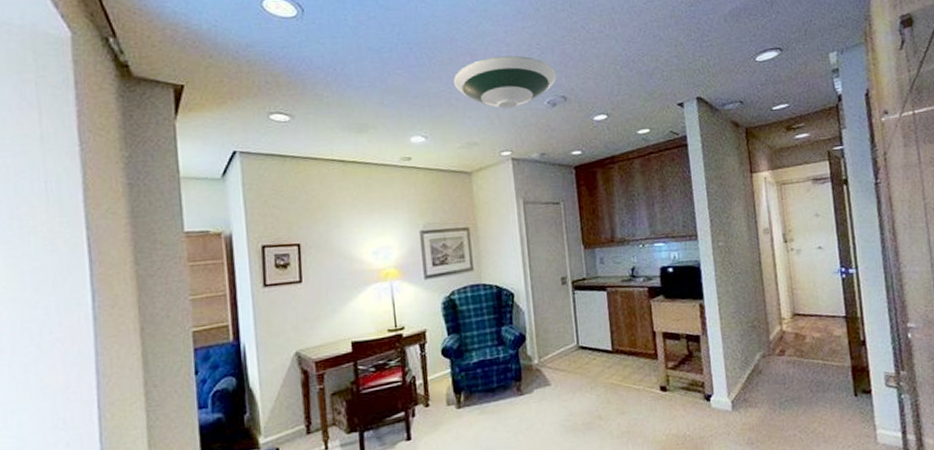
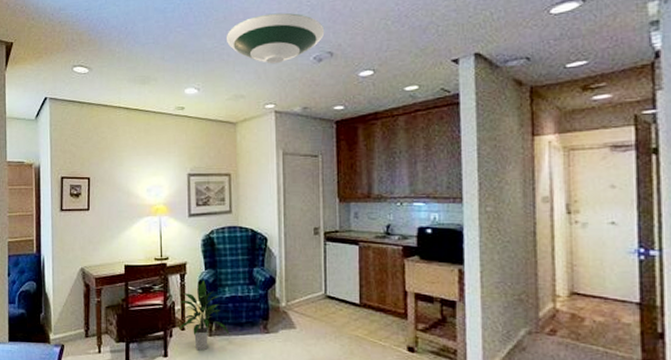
indoor plant: none [421,346,481,427] -> present [179,279,230,351]

